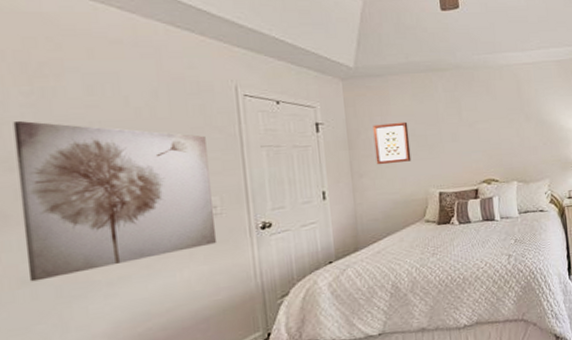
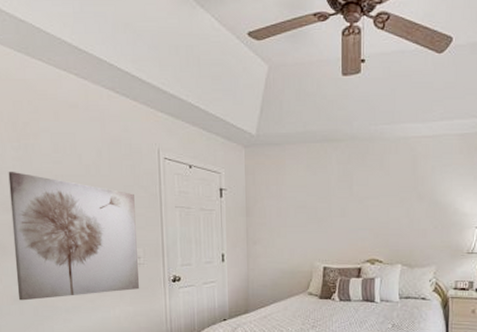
wall art: present [372,121,412,165] -> none [268,193,301,234]

